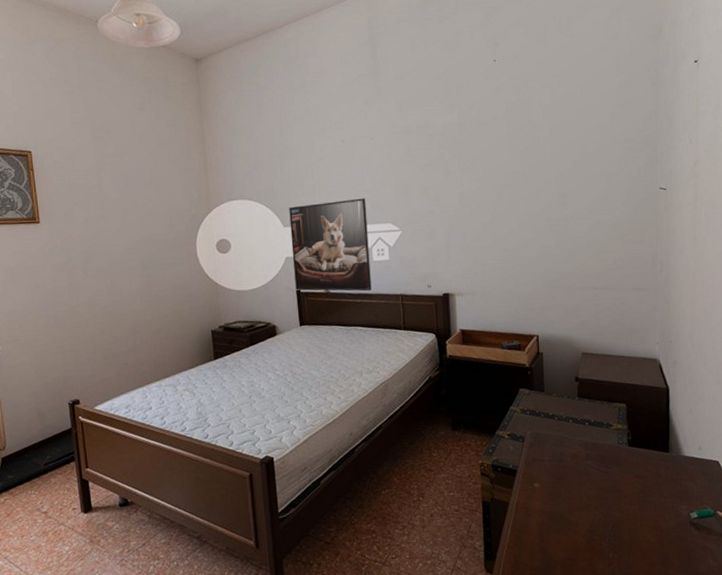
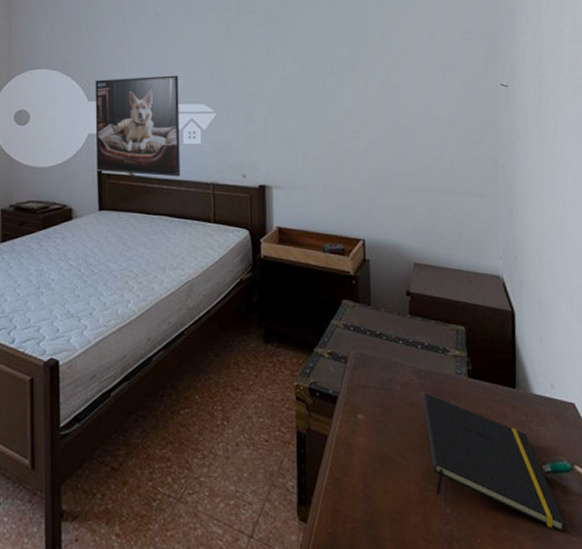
notepad: none [590,461,708,565] -> present [423,392,565,533]

